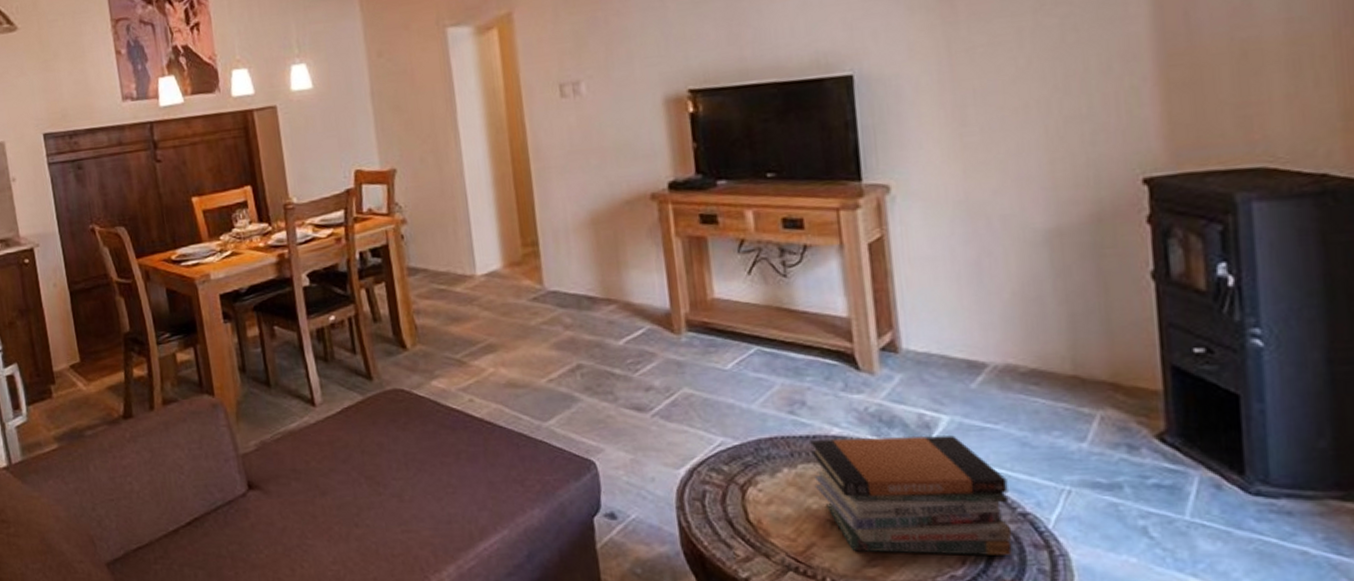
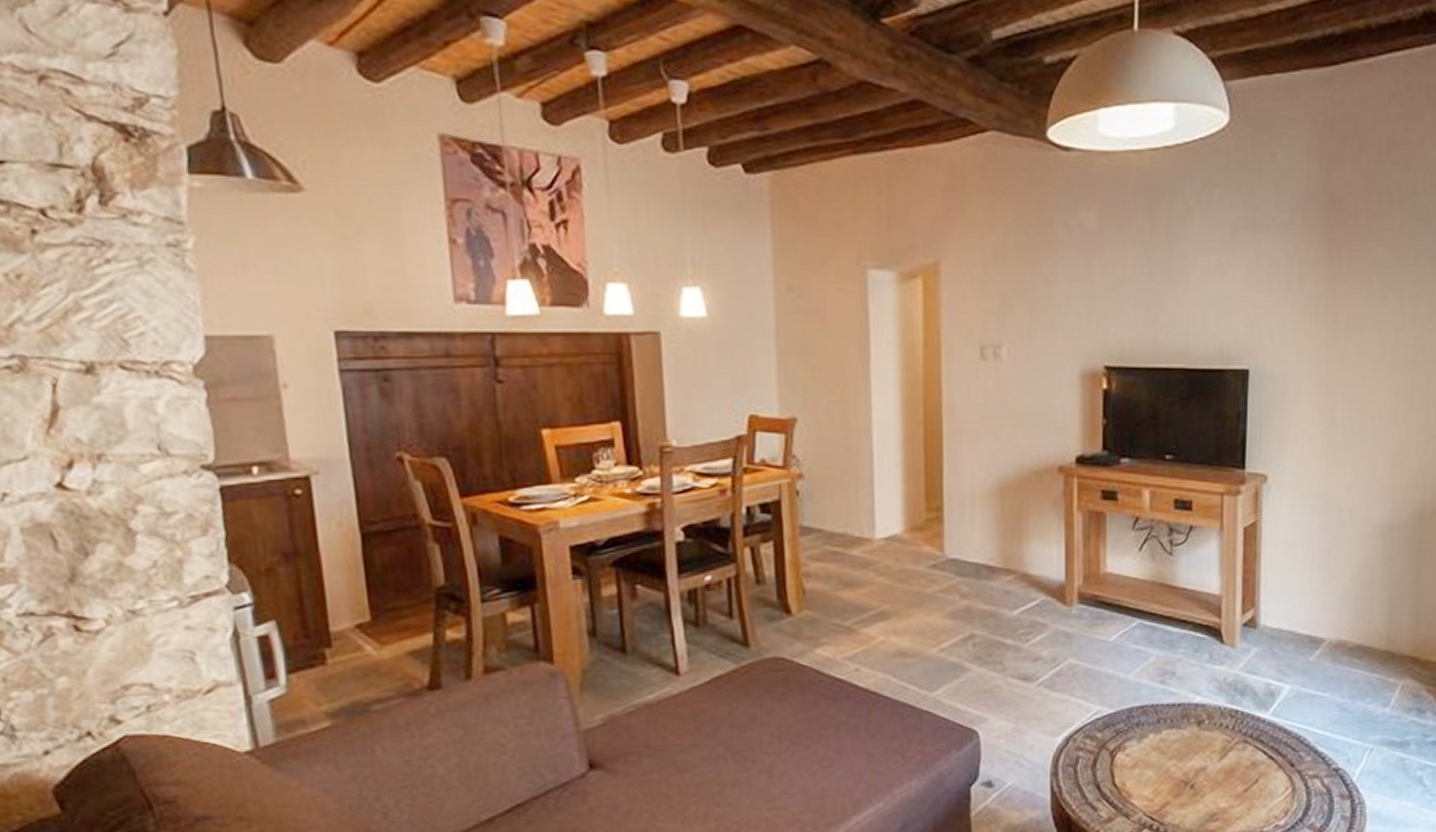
book stack: present [810,435,1012,557] -> none [1175,702,1328,808]

